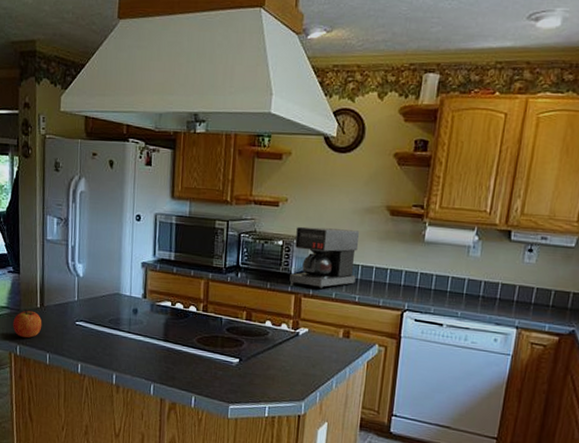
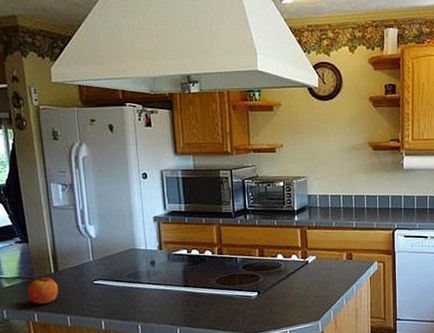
coffee maker: present [289,226,360,288] -> none [294,166,351,220]

